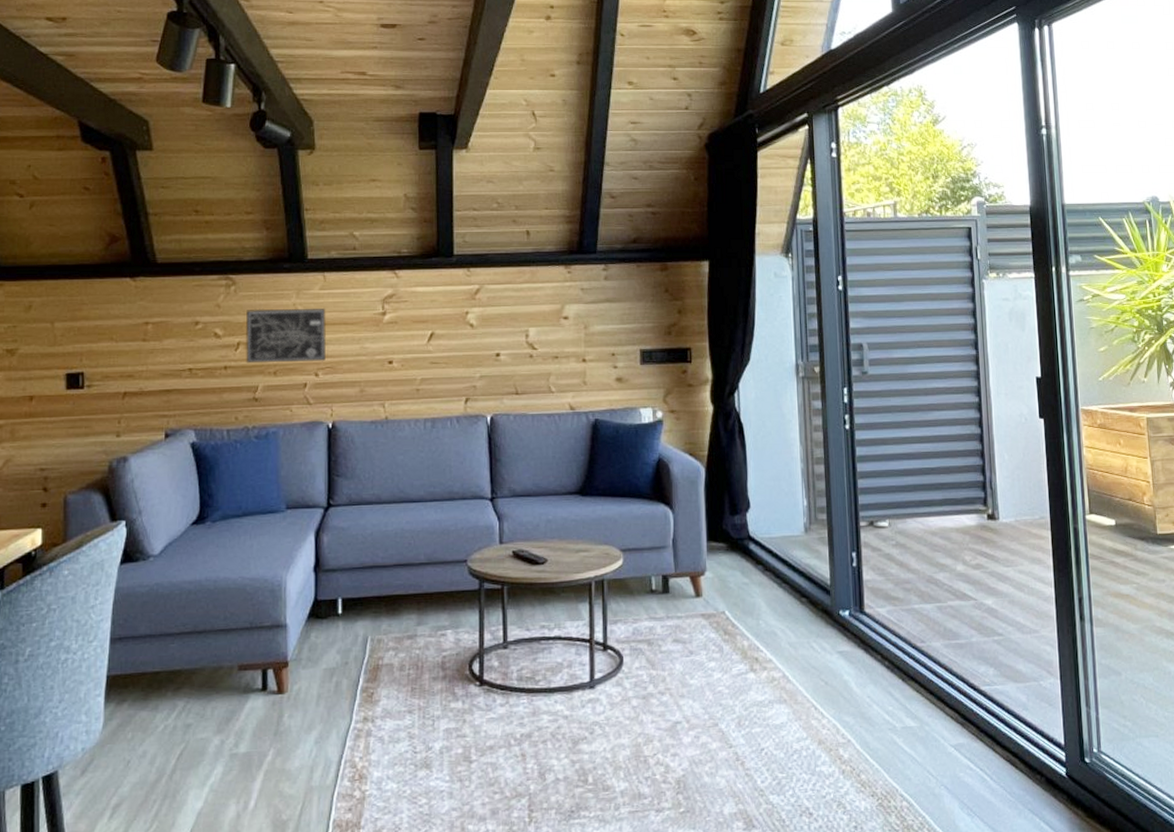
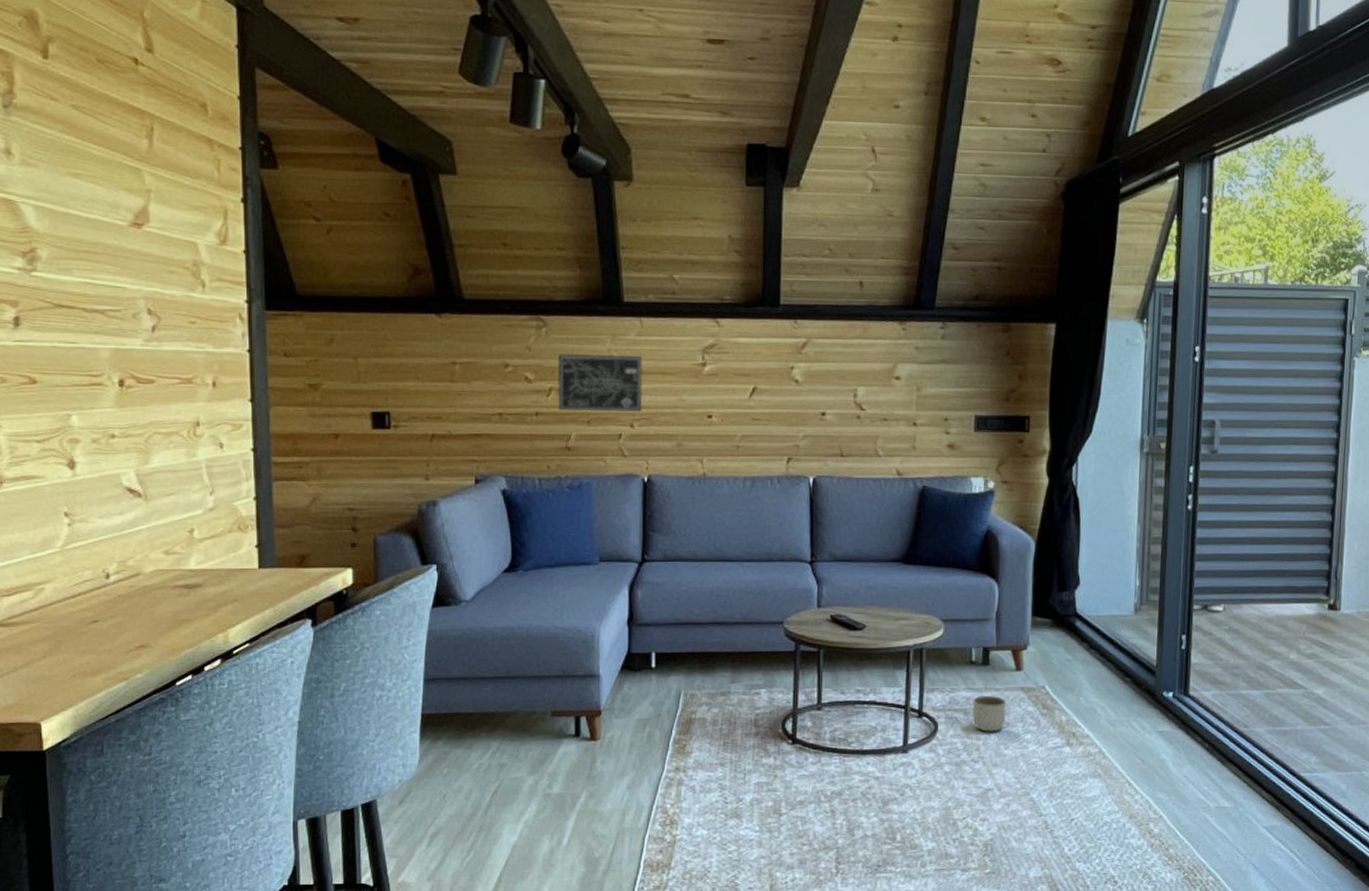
planter: none [655,624,689,662] -> present [971,696,1007,732]

